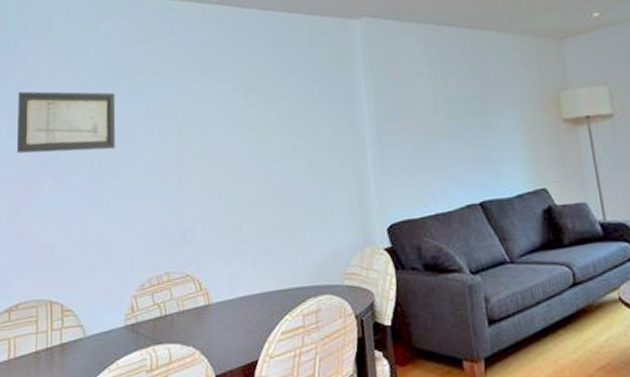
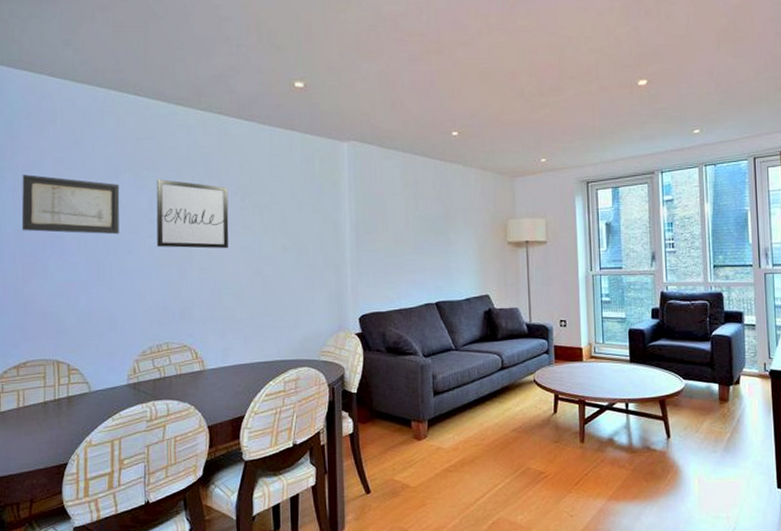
wall art: none [153,82,232,160] -> present [156,179,229,249]

